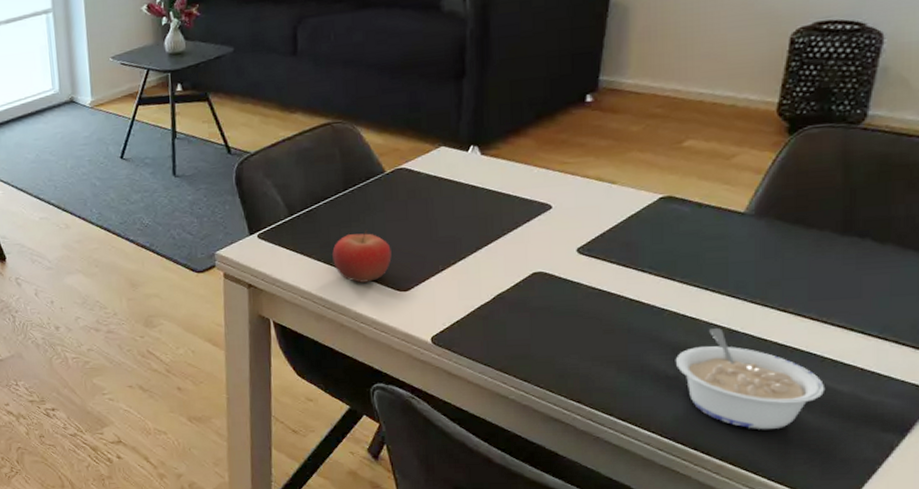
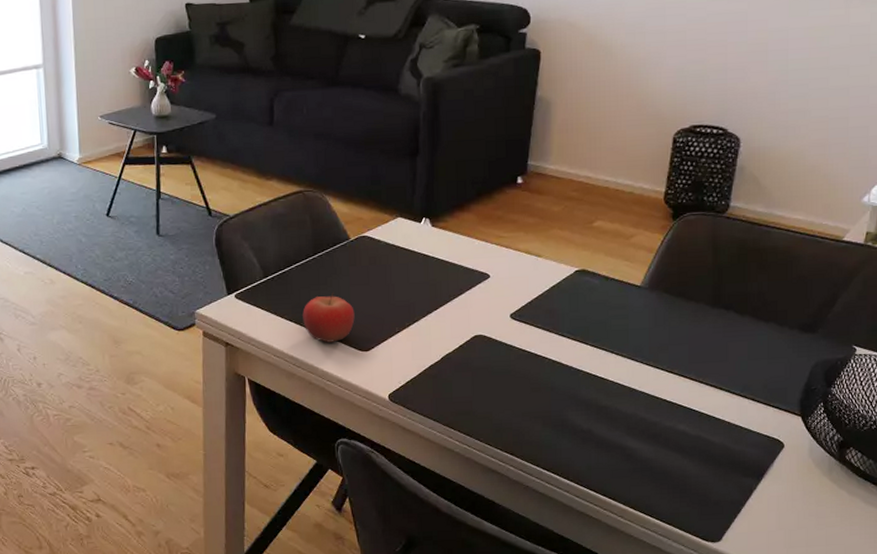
legume: present [675,328,826,430] -> none [588,387,702,477]

